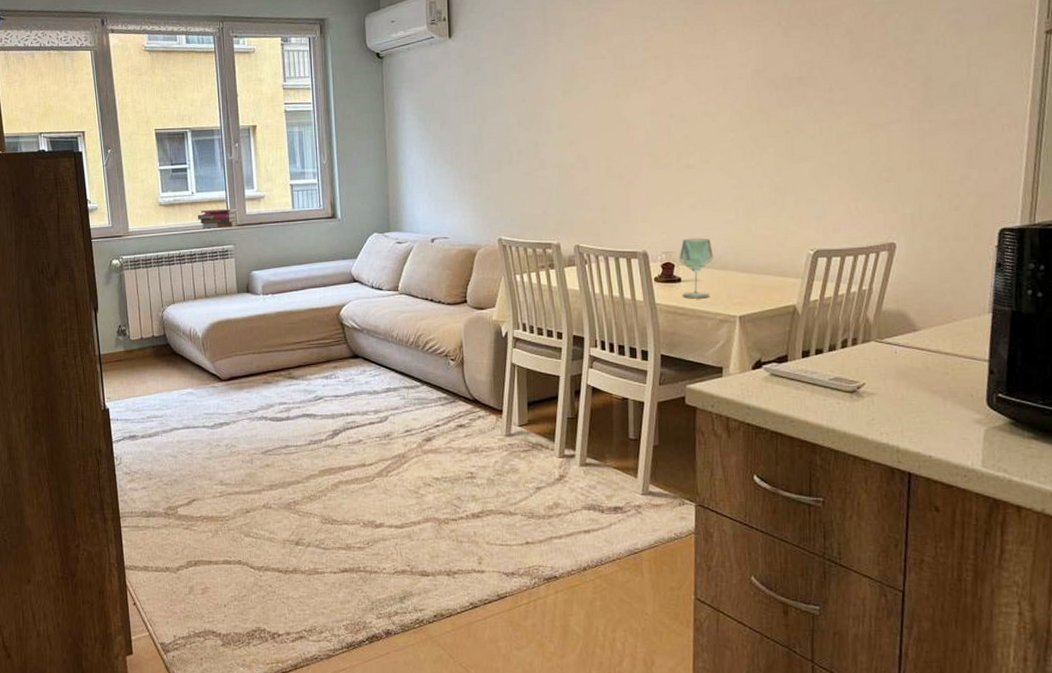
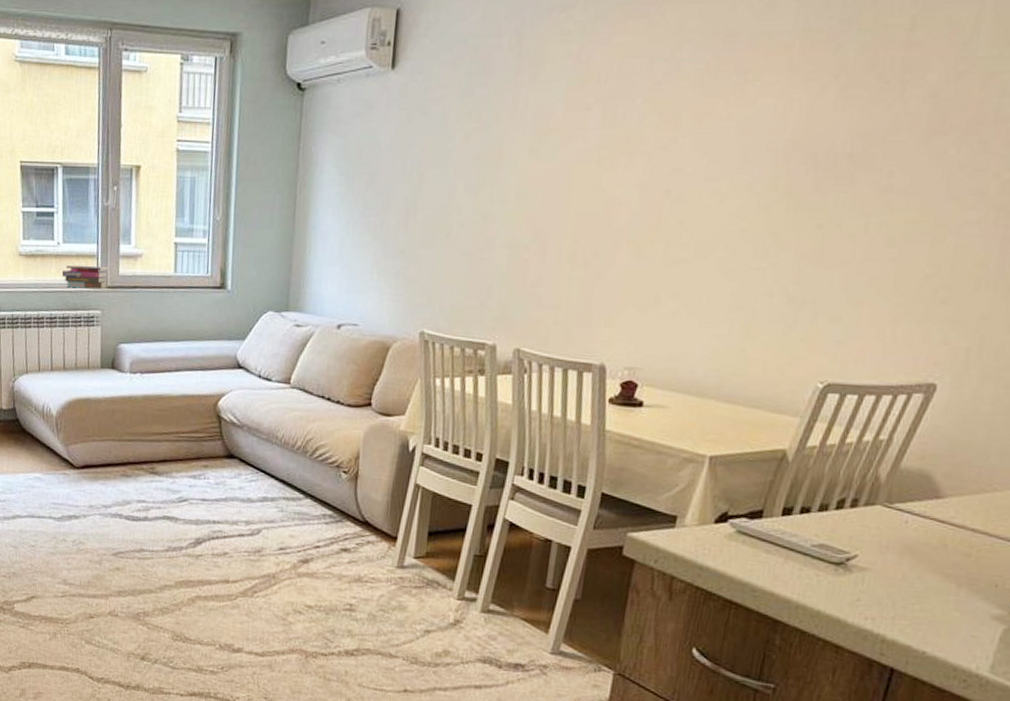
wine glass: present [679,238,714,299] -> none [640,353,691,431]

